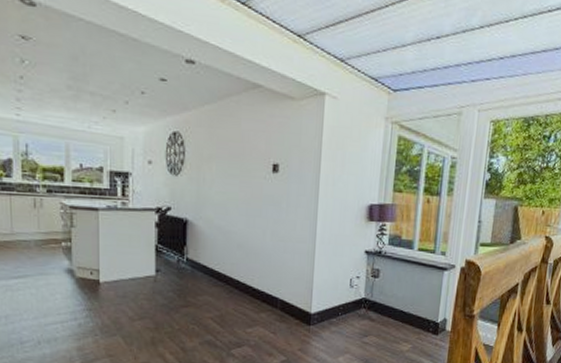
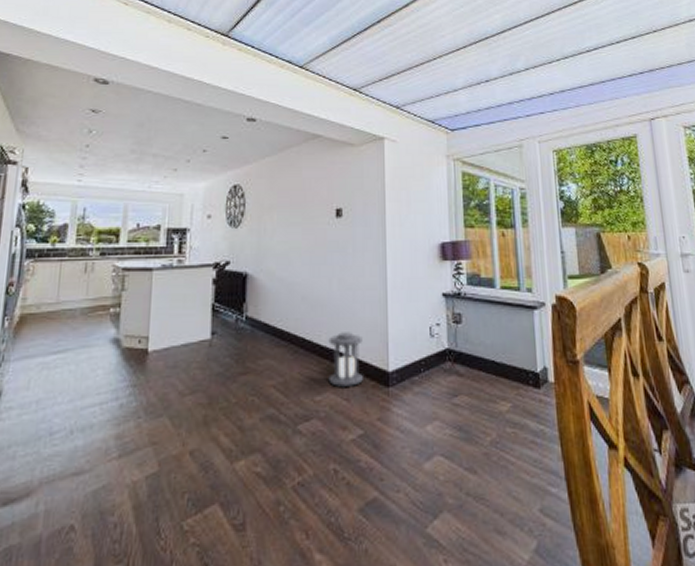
lantern: none [259,278,290,324] -> present [328,332,363,388]

